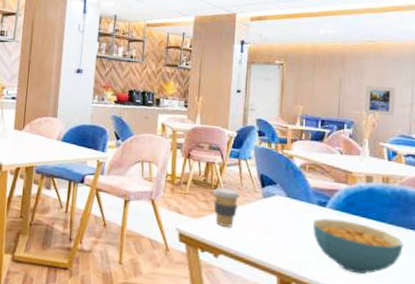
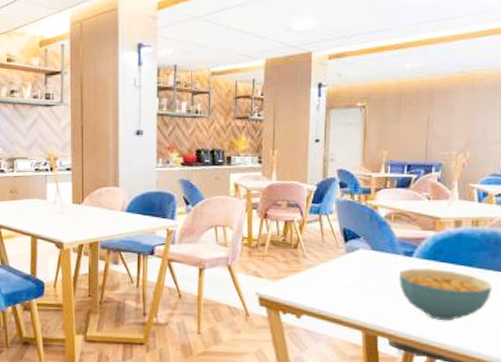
coffee cup: present [213,187,241,227] -> none [293,246,323,286]
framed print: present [364,85,396,116] -> none [453,123,488,154]

